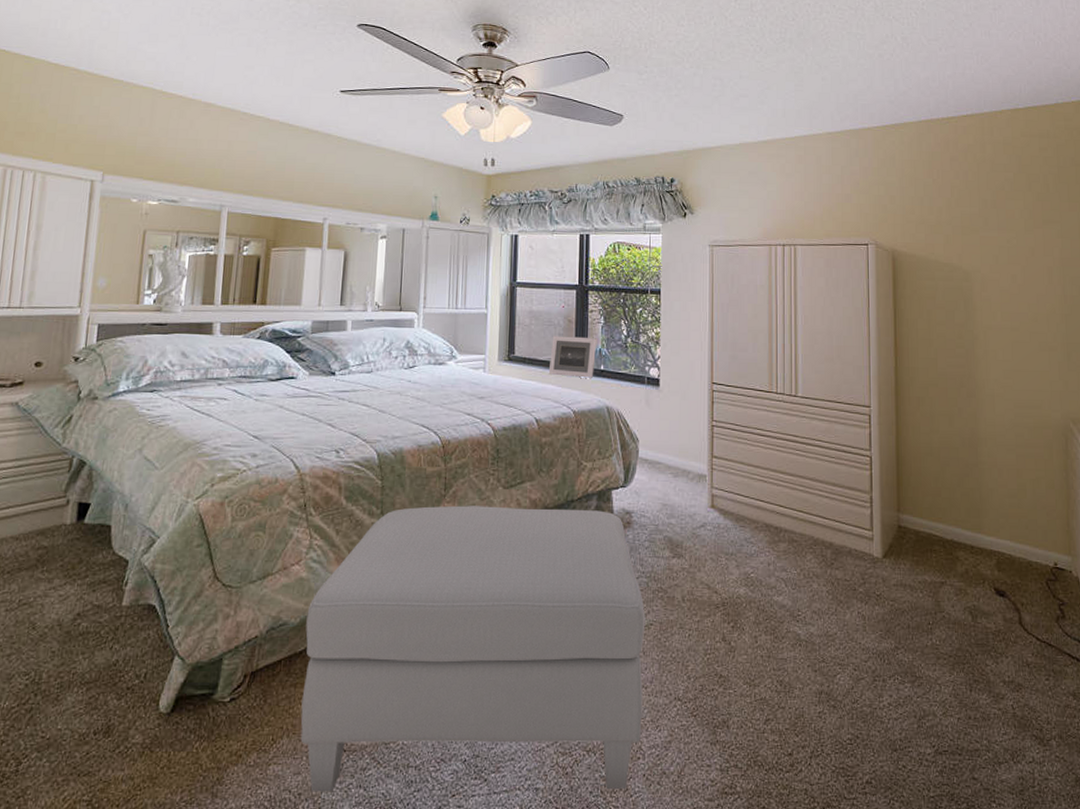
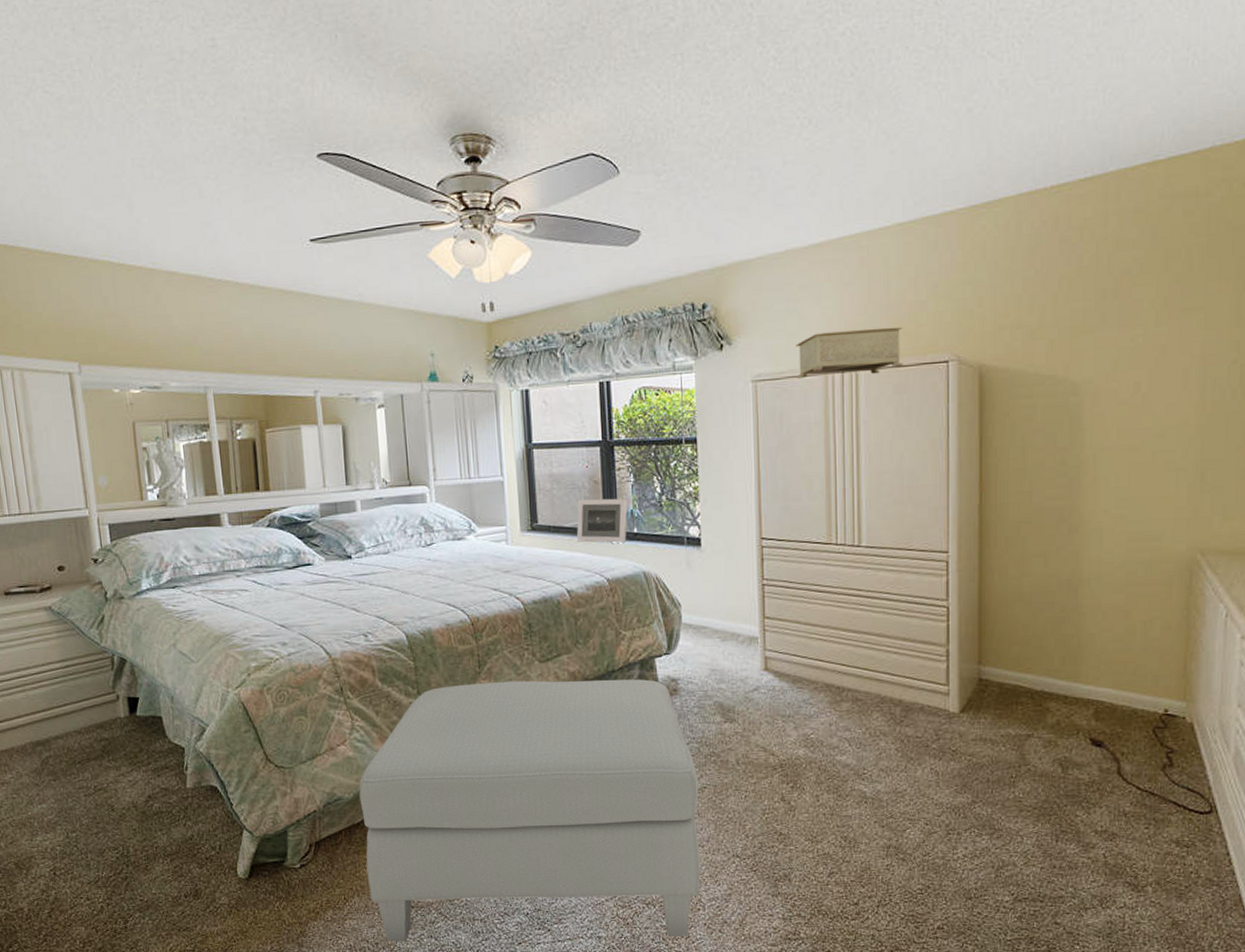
decorative box: none [746,211,832,250] -> present [795,326,903,379]

